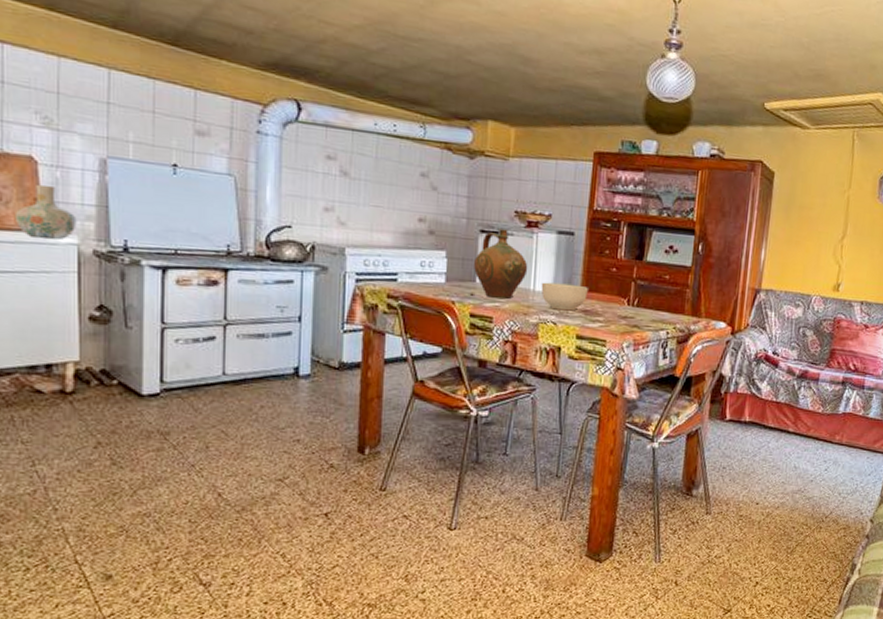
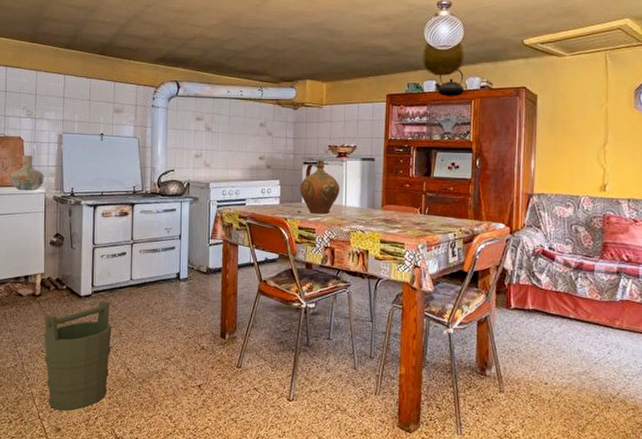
bucket: none [81,401,193,552] -> present [44,300,112,411]
bowl: present [541,282,590,311] -> none [351,199,389,221]
teapot: none [655,126,692,164] -> present [435,67,465,96]

